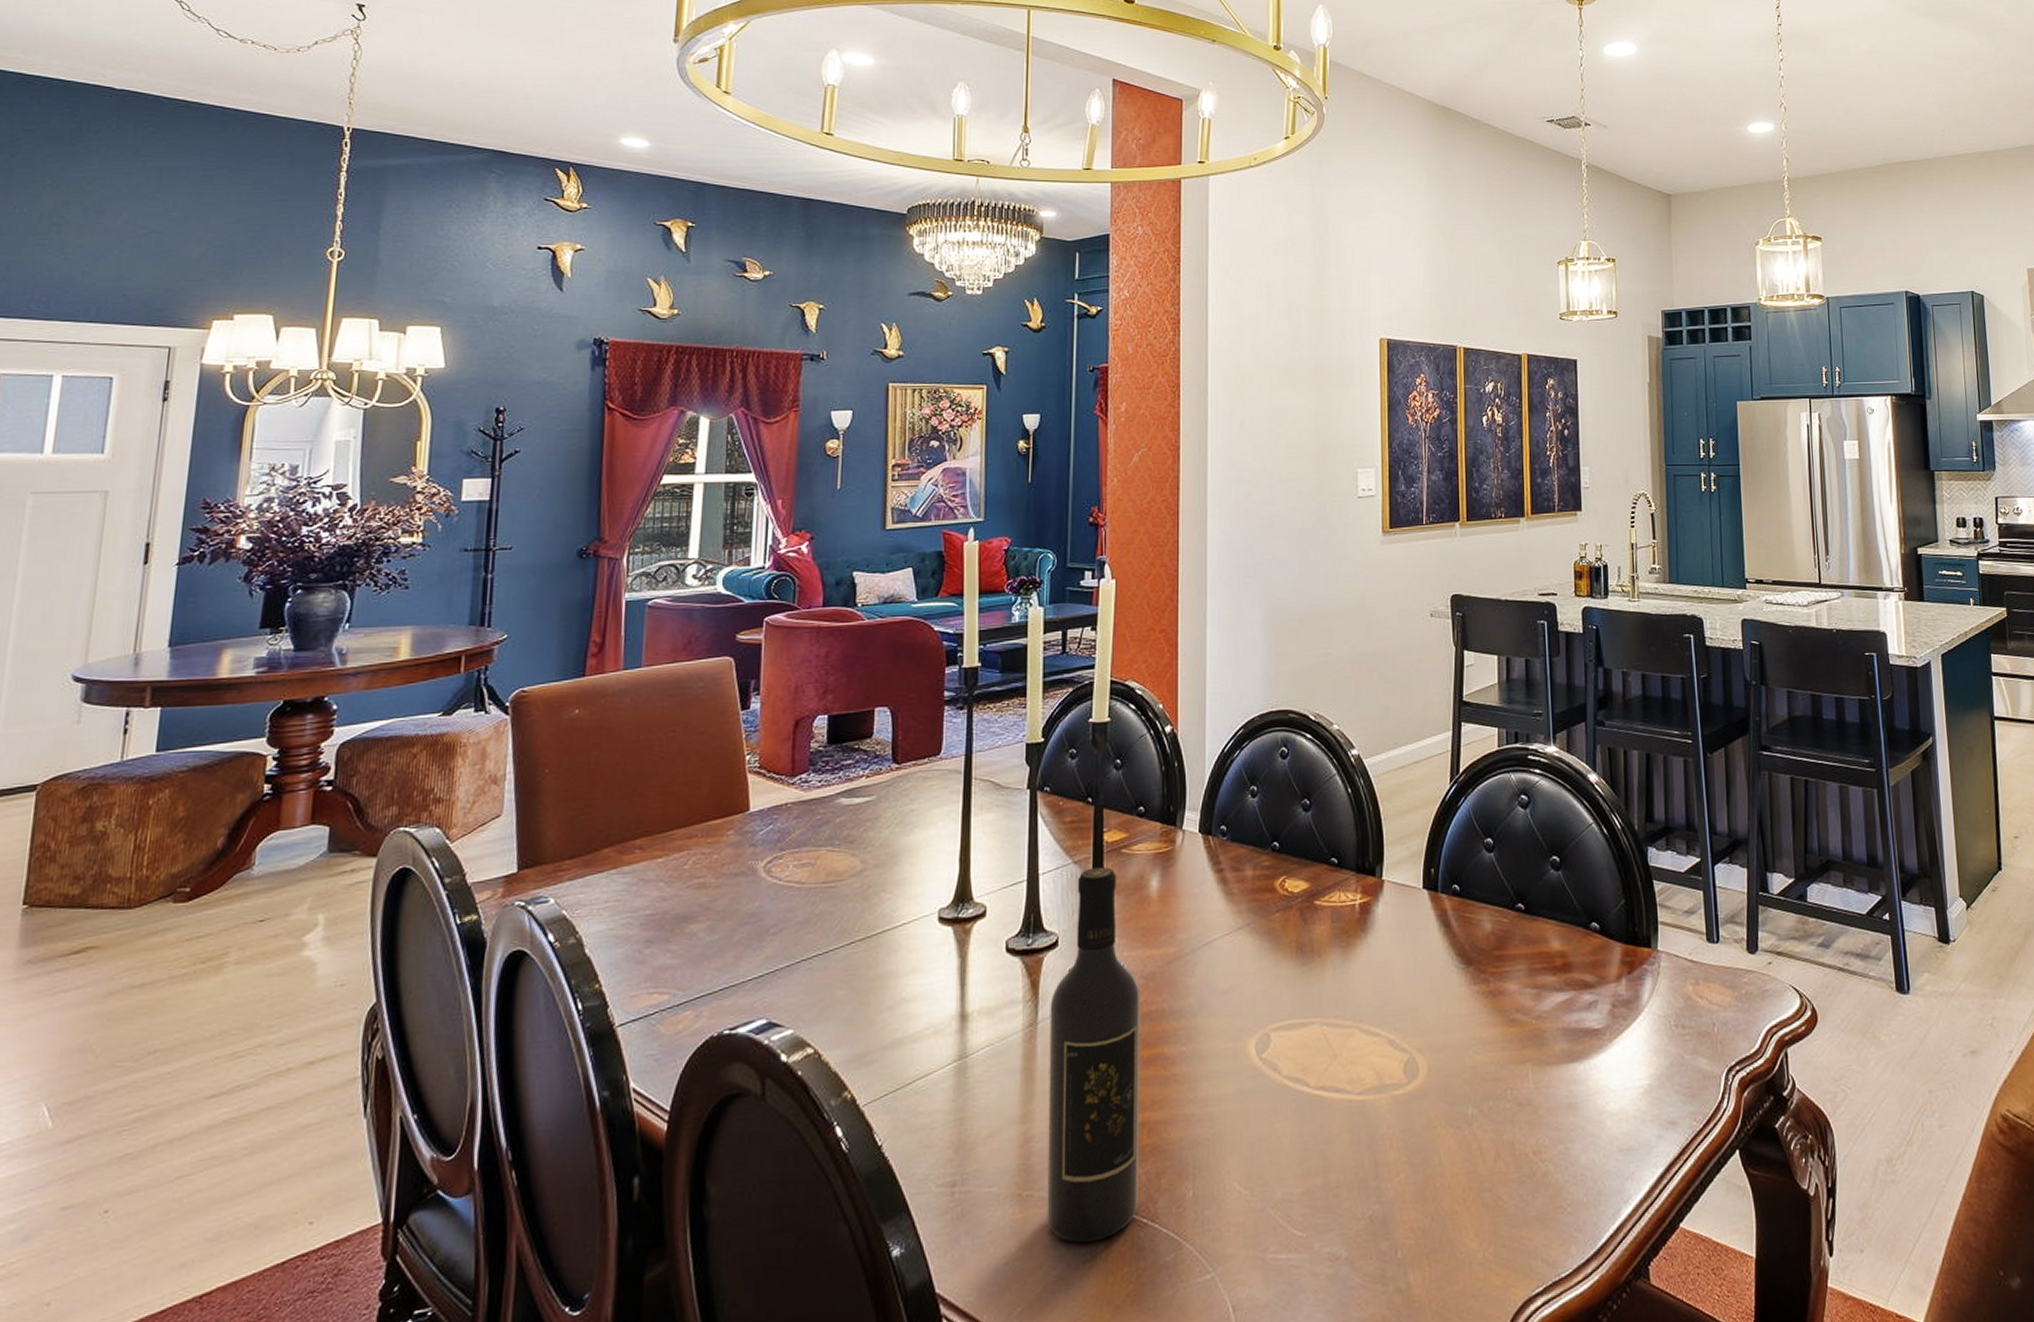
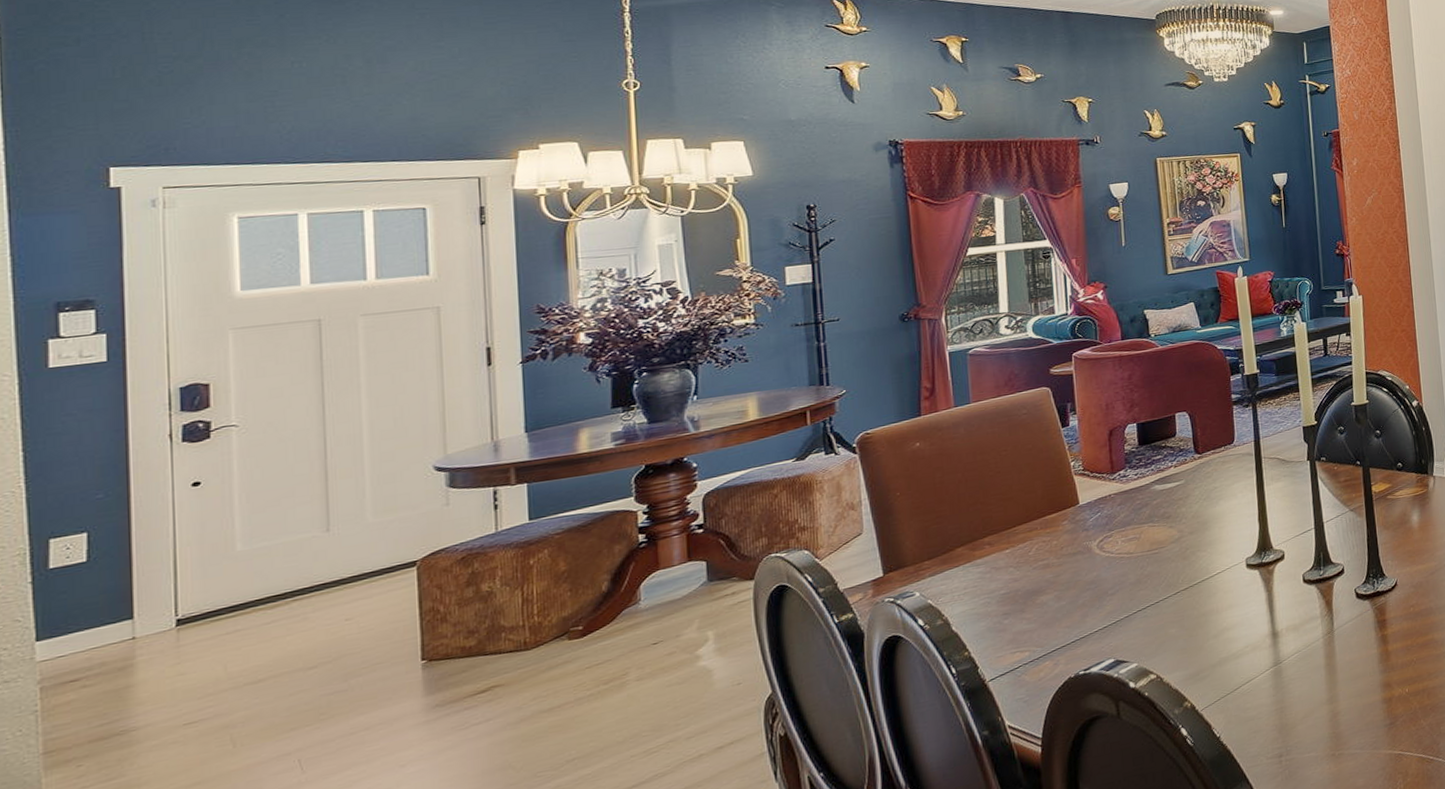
wine bottle: present [1047,867,1141,1243] -> none [1342,510,1425,781]

